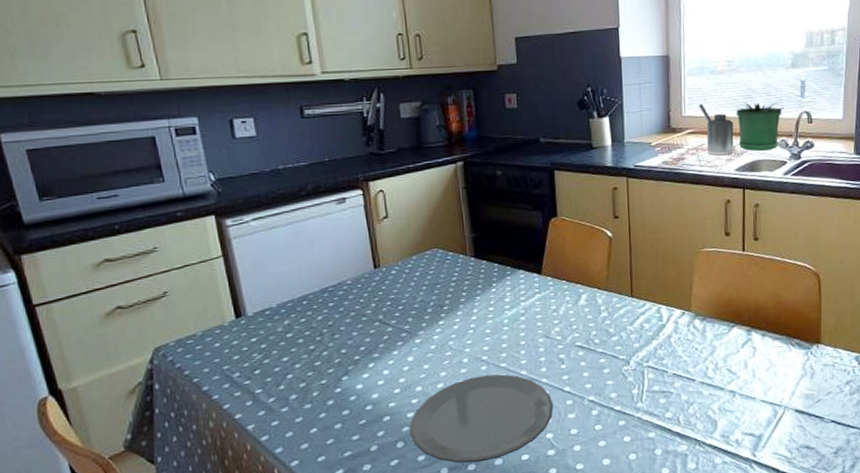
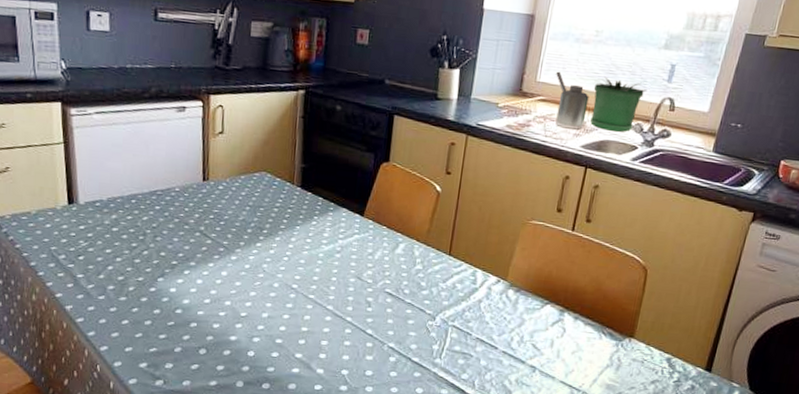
plate: present [410,374,554,463] -> none [213,302,354,383]

